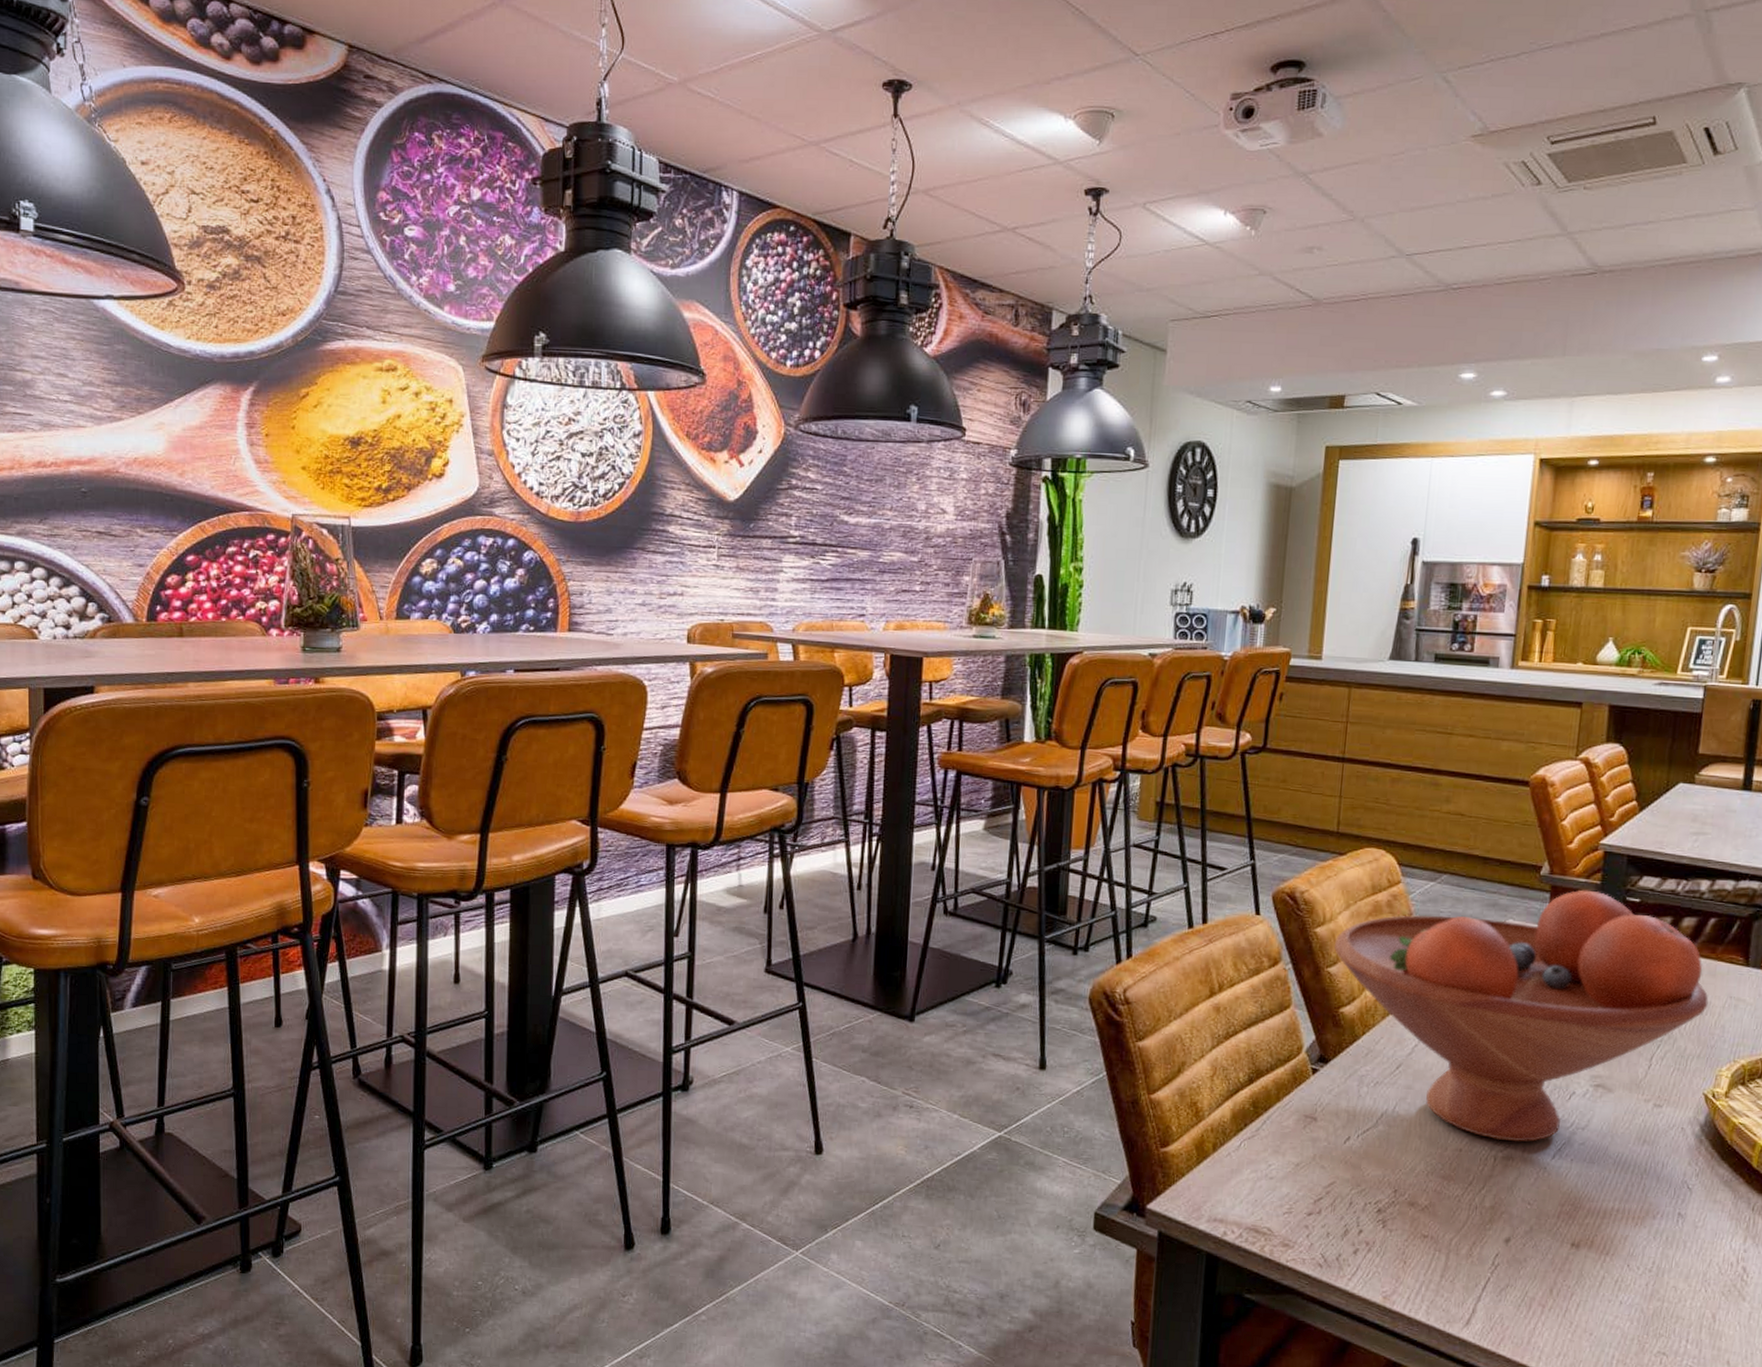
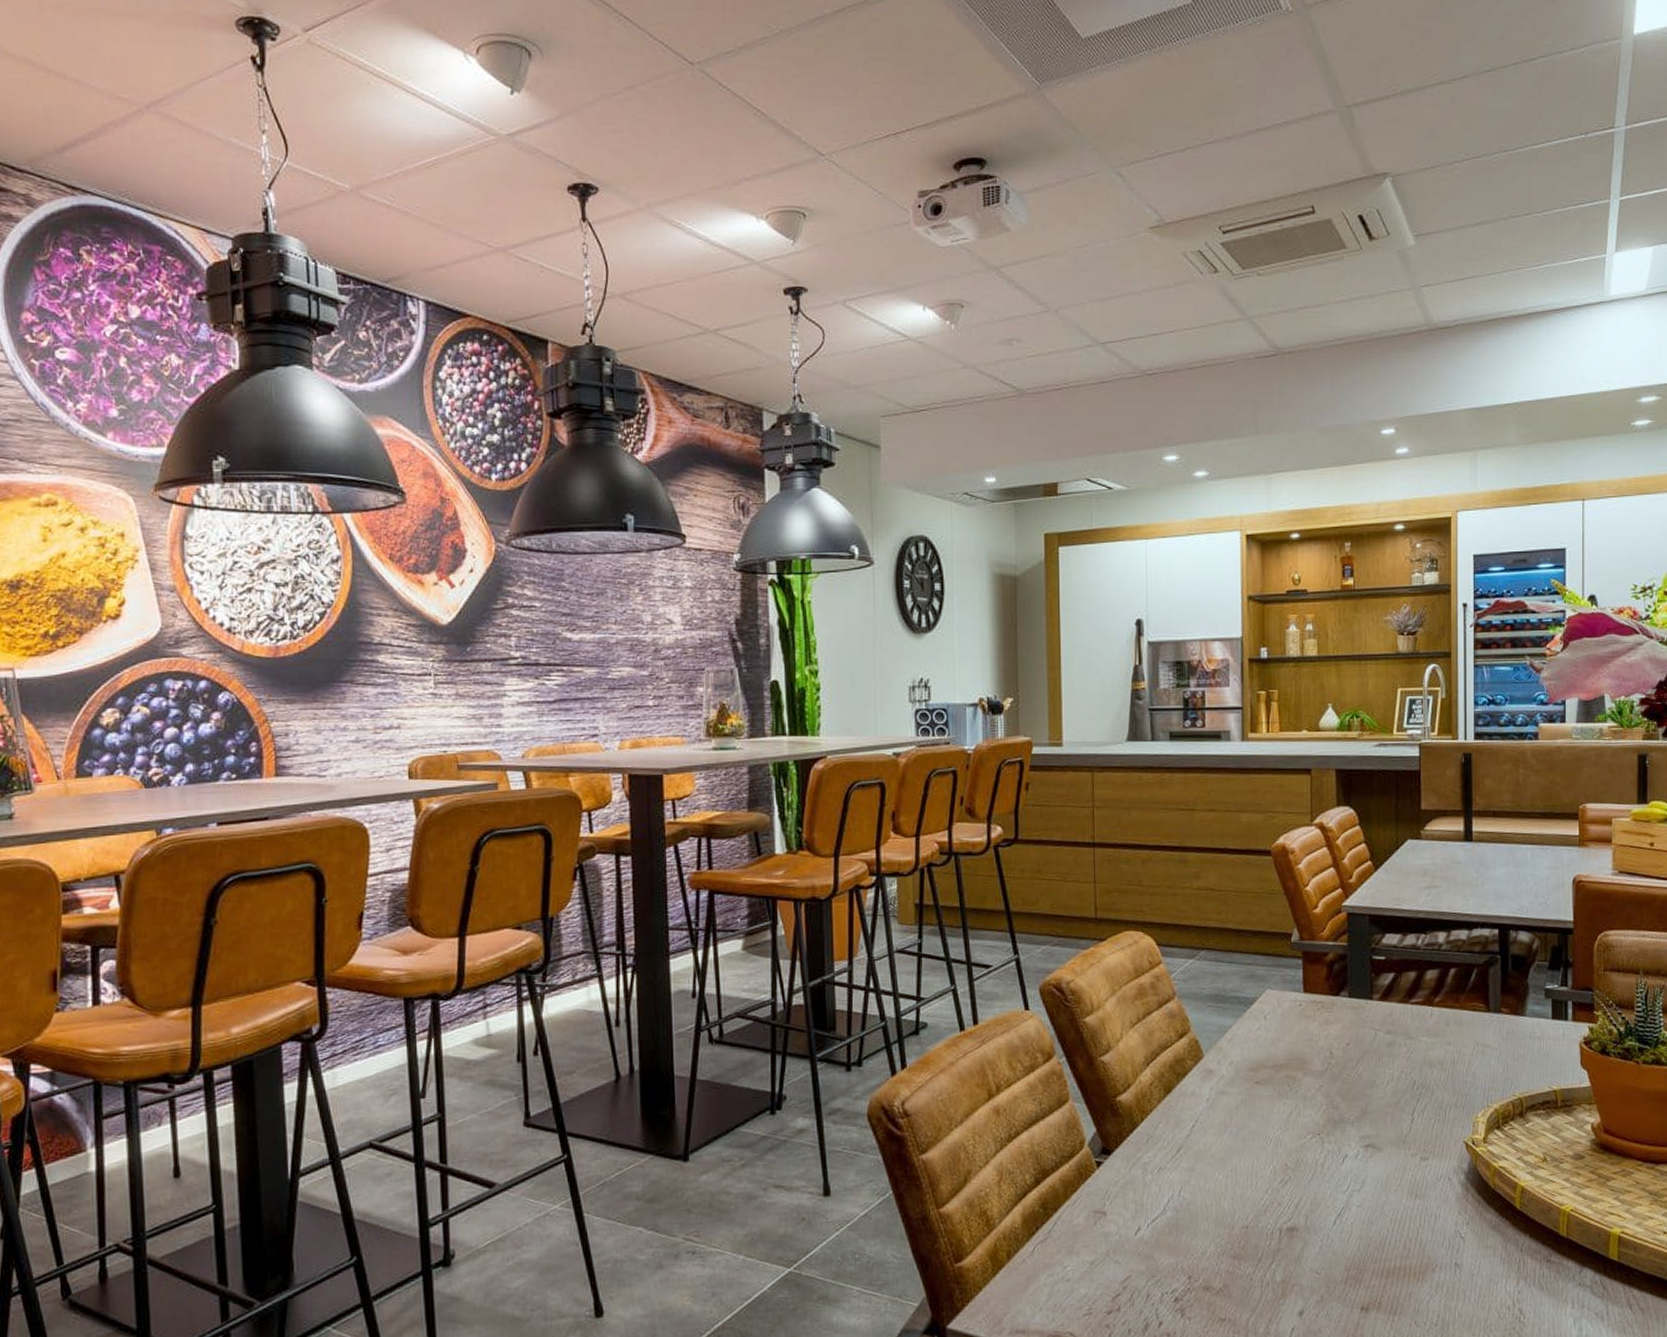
fruit bowl: present [1333,890,1709,1142] -> none [1104,952,1458,1213]

